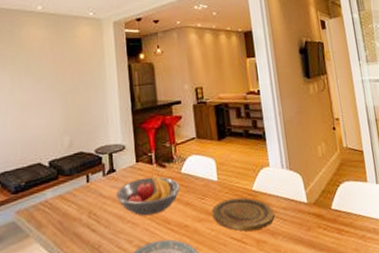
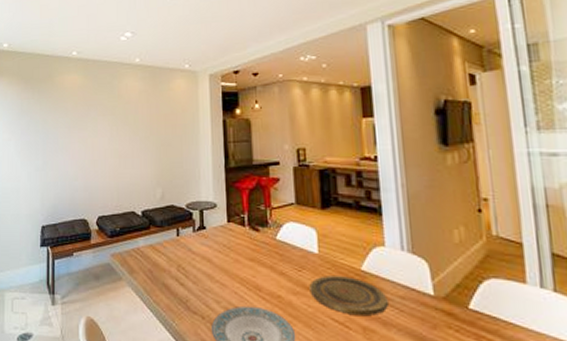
fruit bowl: present [115,175,180,216] -> none [205,238,274,279]

